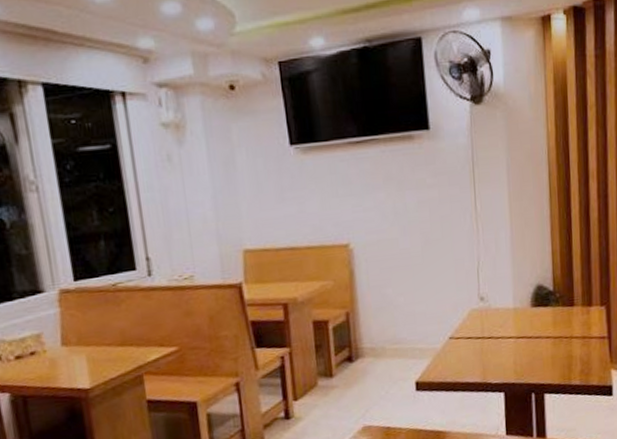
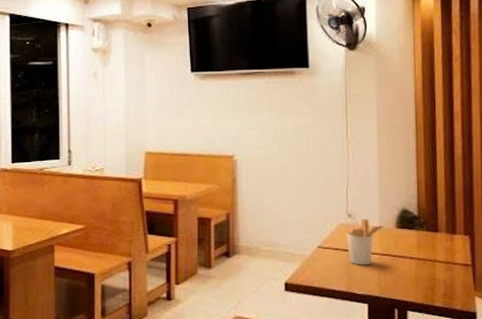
utensil holder: none [479,300,519,353] -> present [346,218,385,266]

